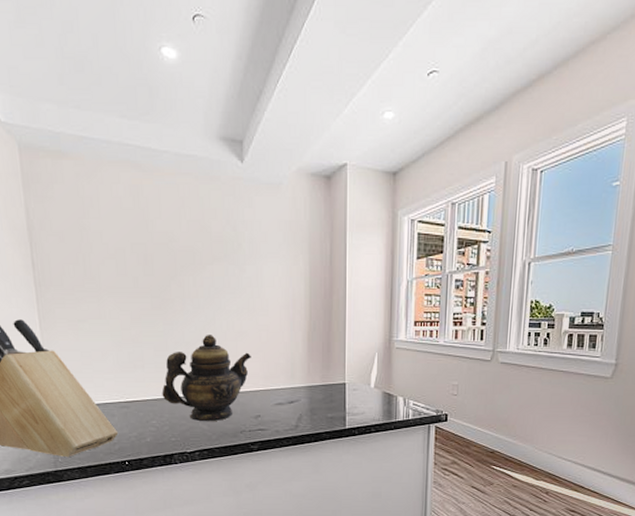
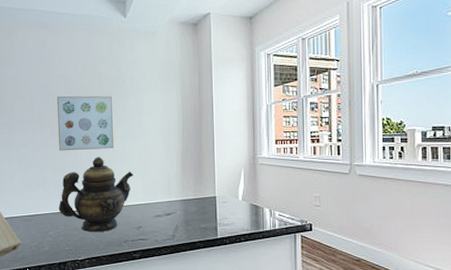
wall art: none [156,258,228,327] -> present [56,96,114,151]

